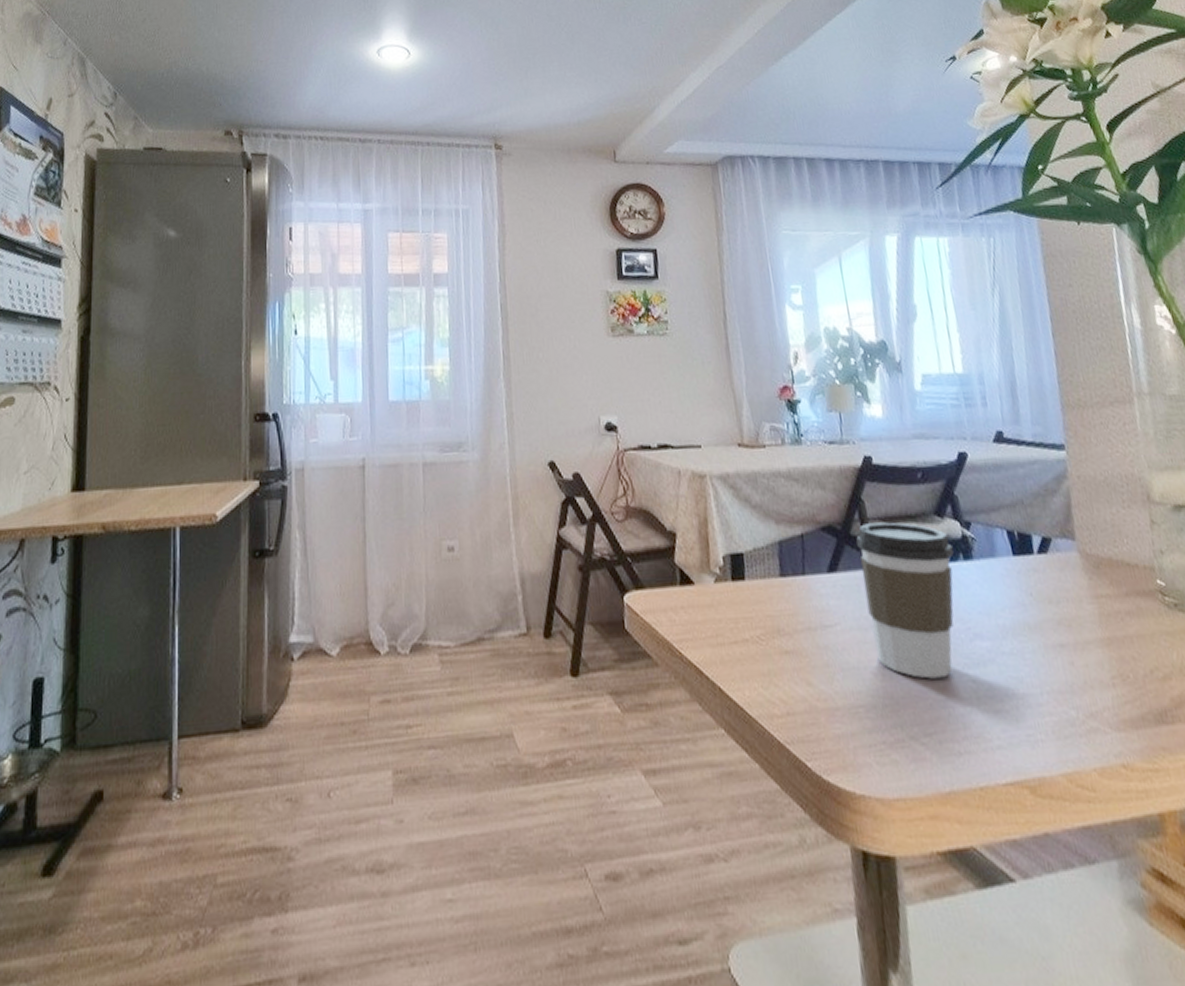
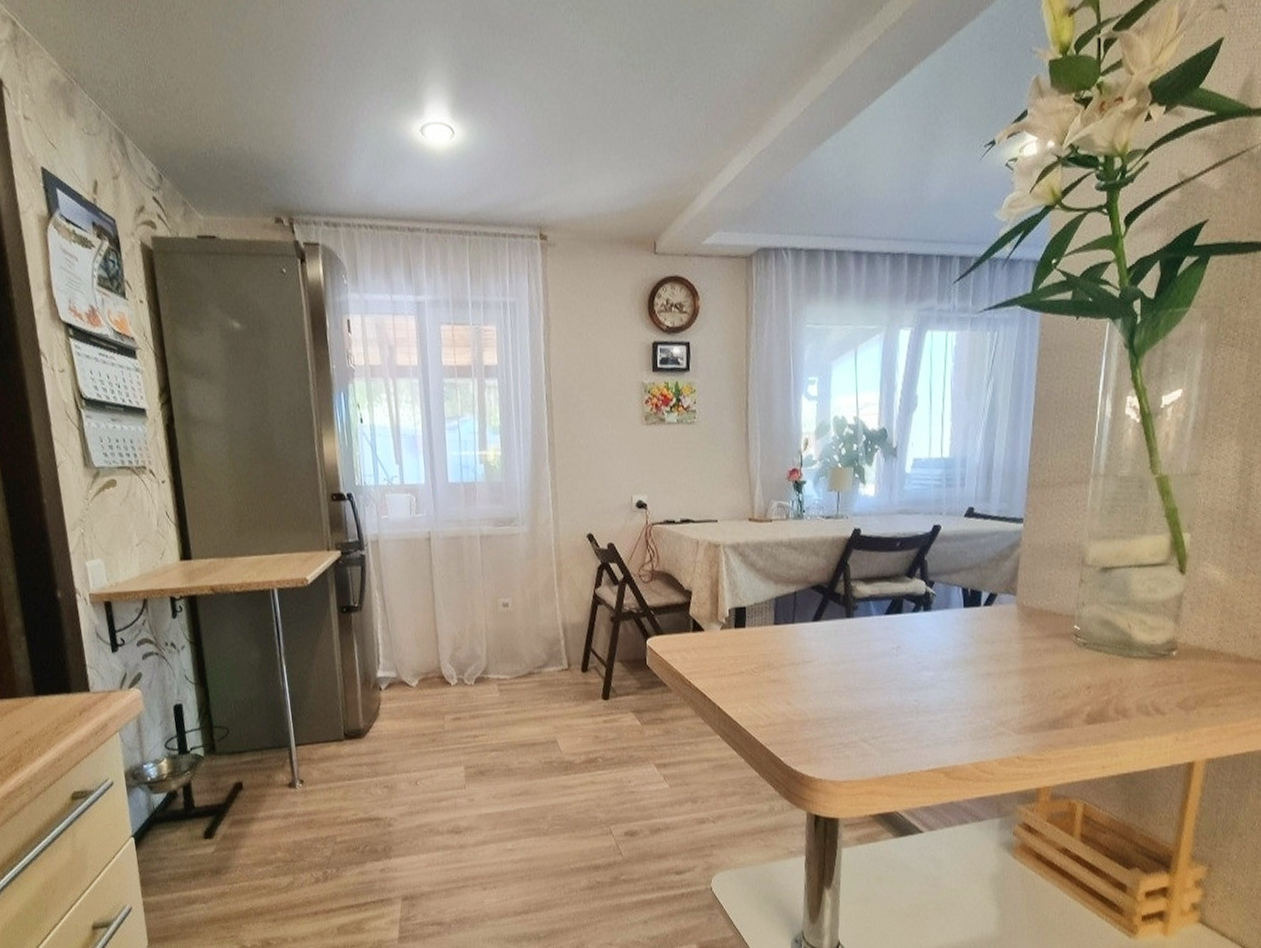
coffee cup: present [856,522,954,679] -> none [839,582,916,699]

